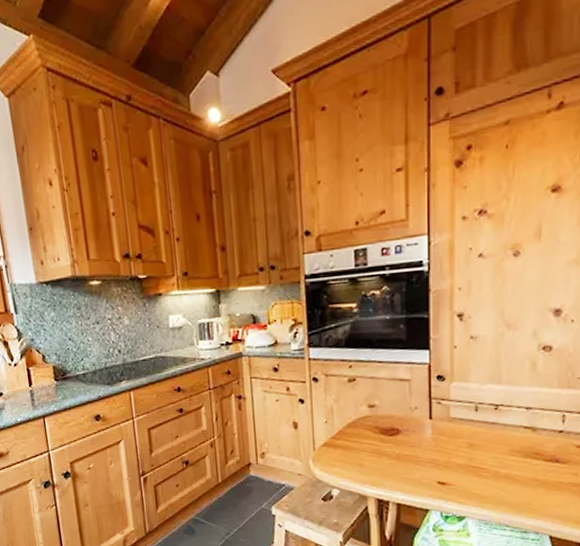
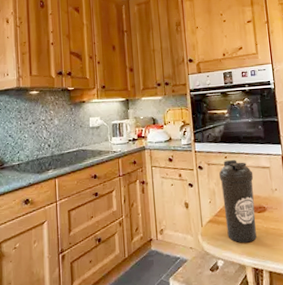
water bottle: none [340,369,387,471] -> present [219,159,257,243]

